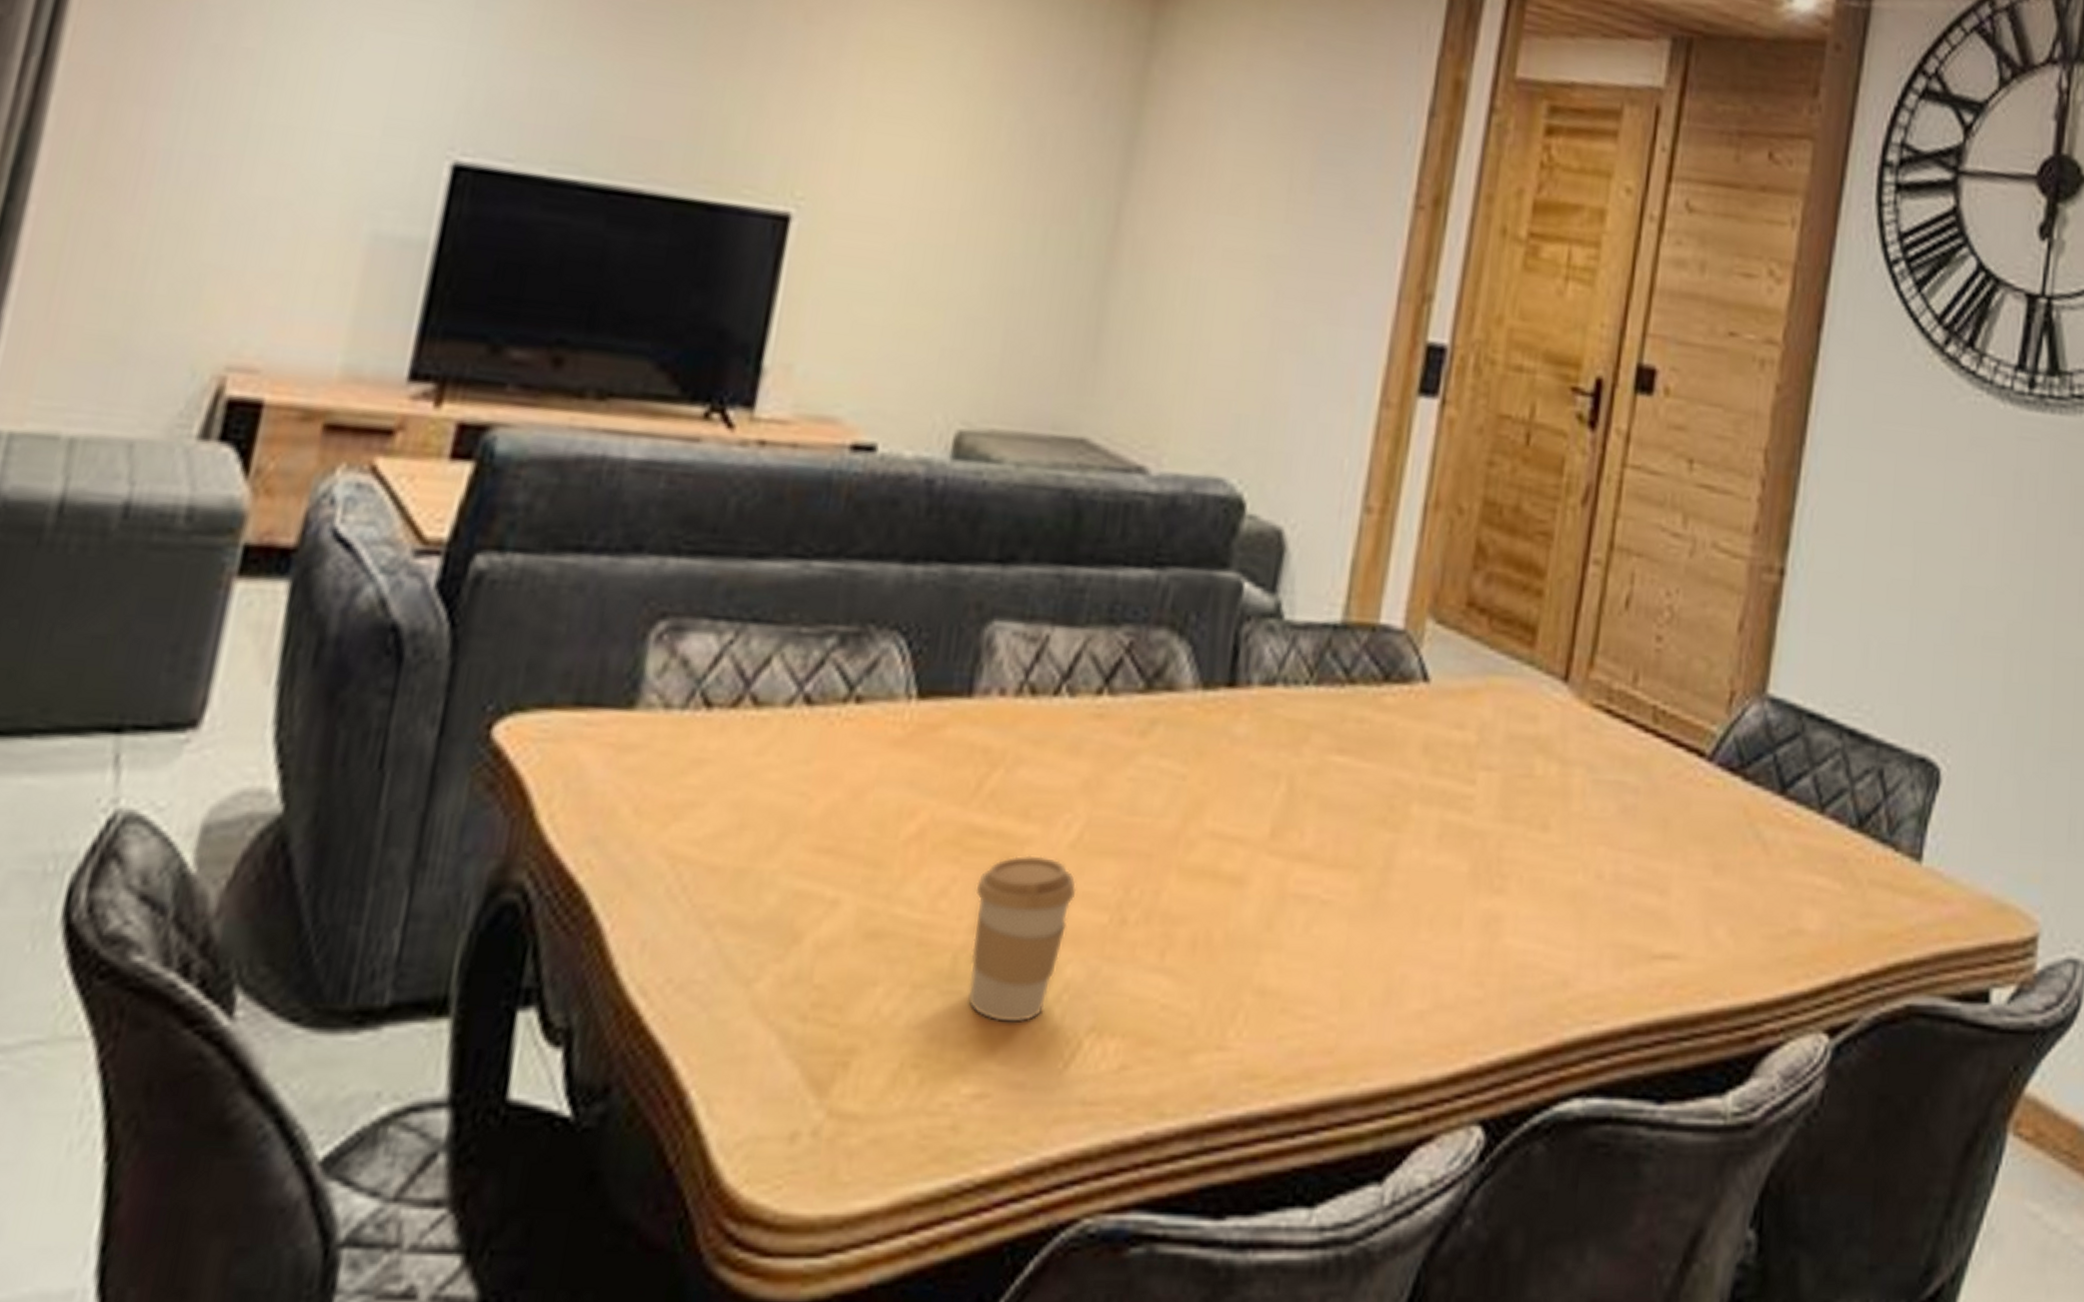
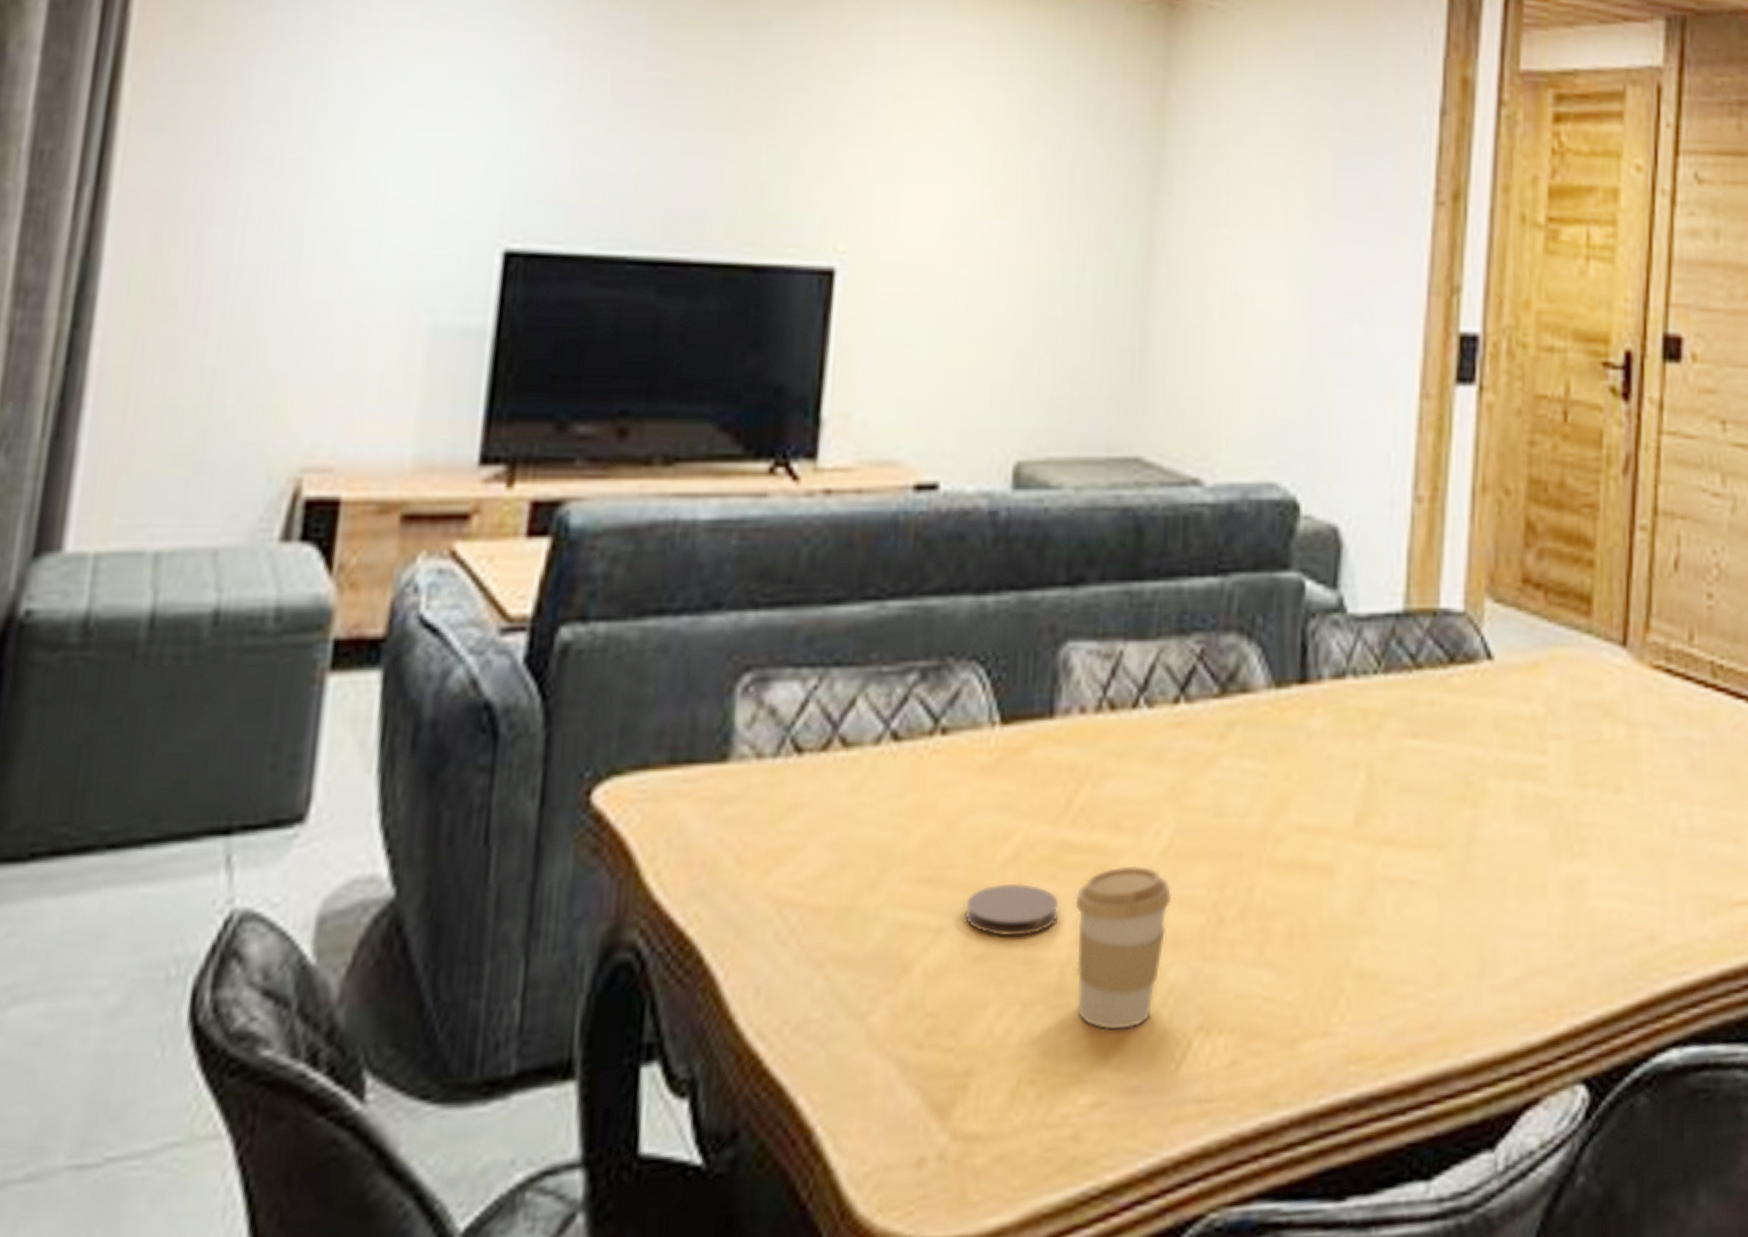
coaster: none [862,861,960,916] -> present [965,883,1059,937]

